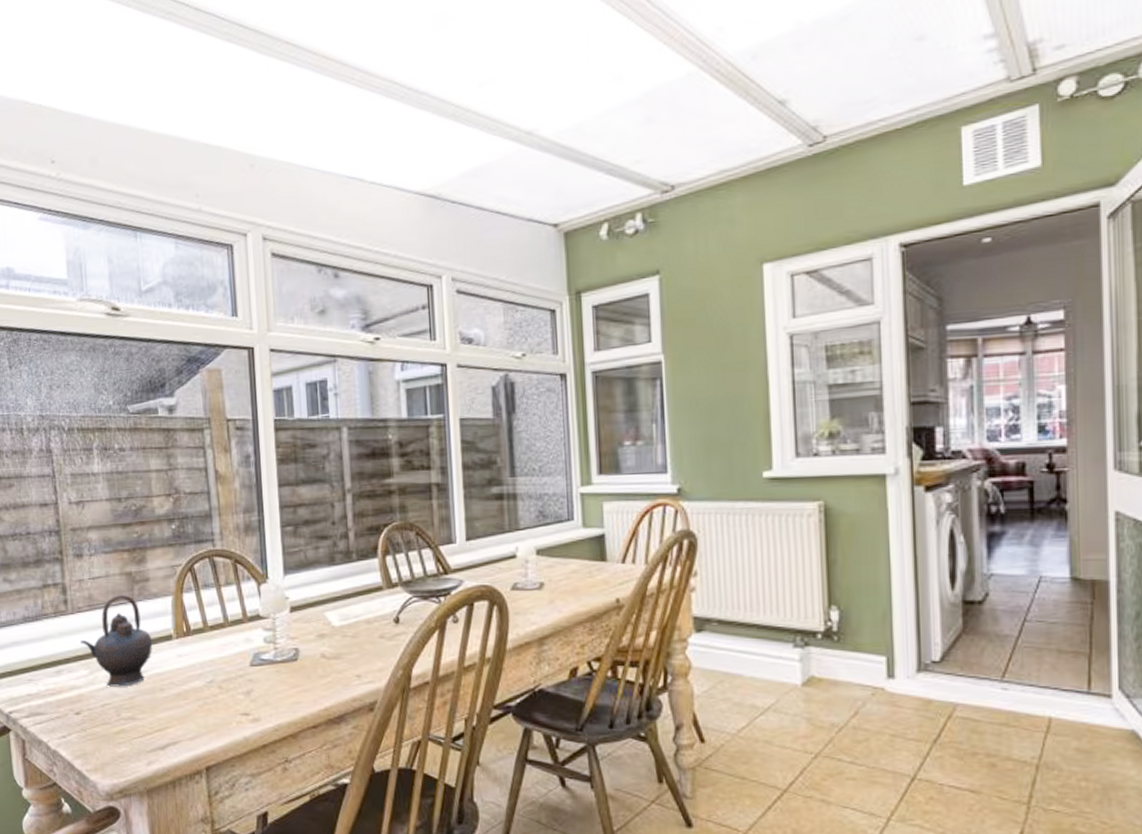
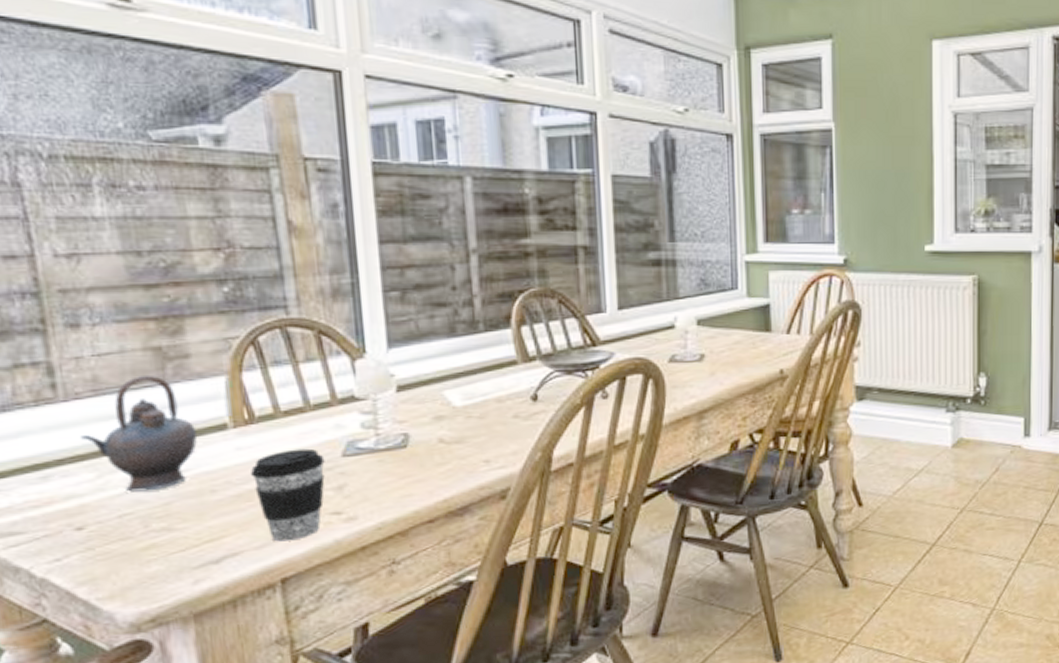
coffee cup: none [187,658,238,735] -> present [251,448,325,542]

